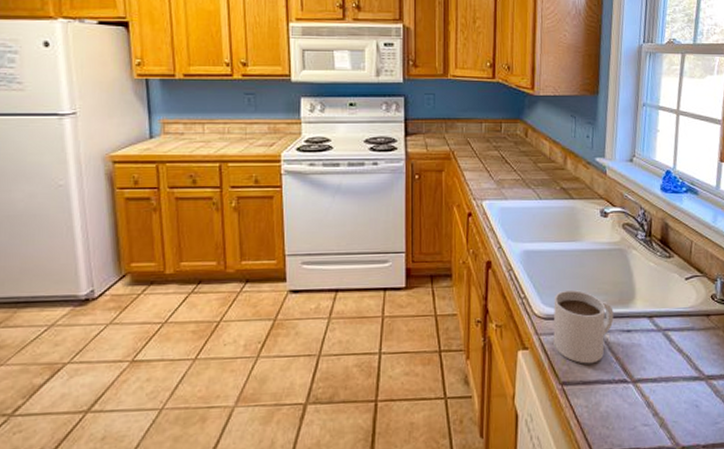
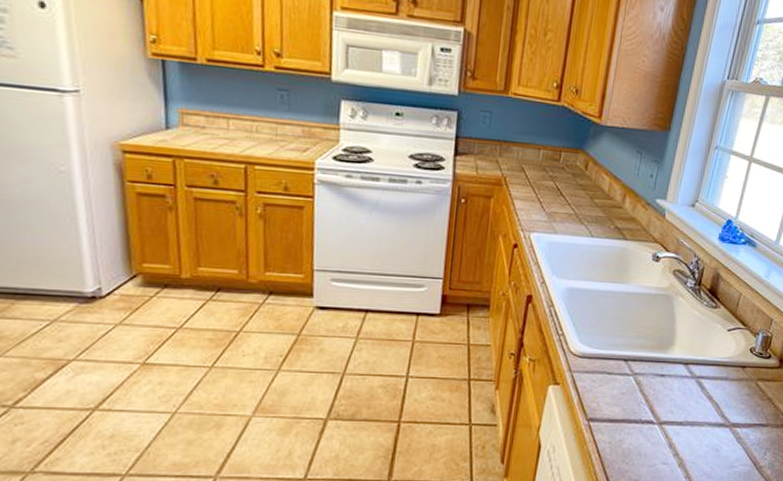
mug: present [553,289,614,364] -> none [585,330,651,403]

